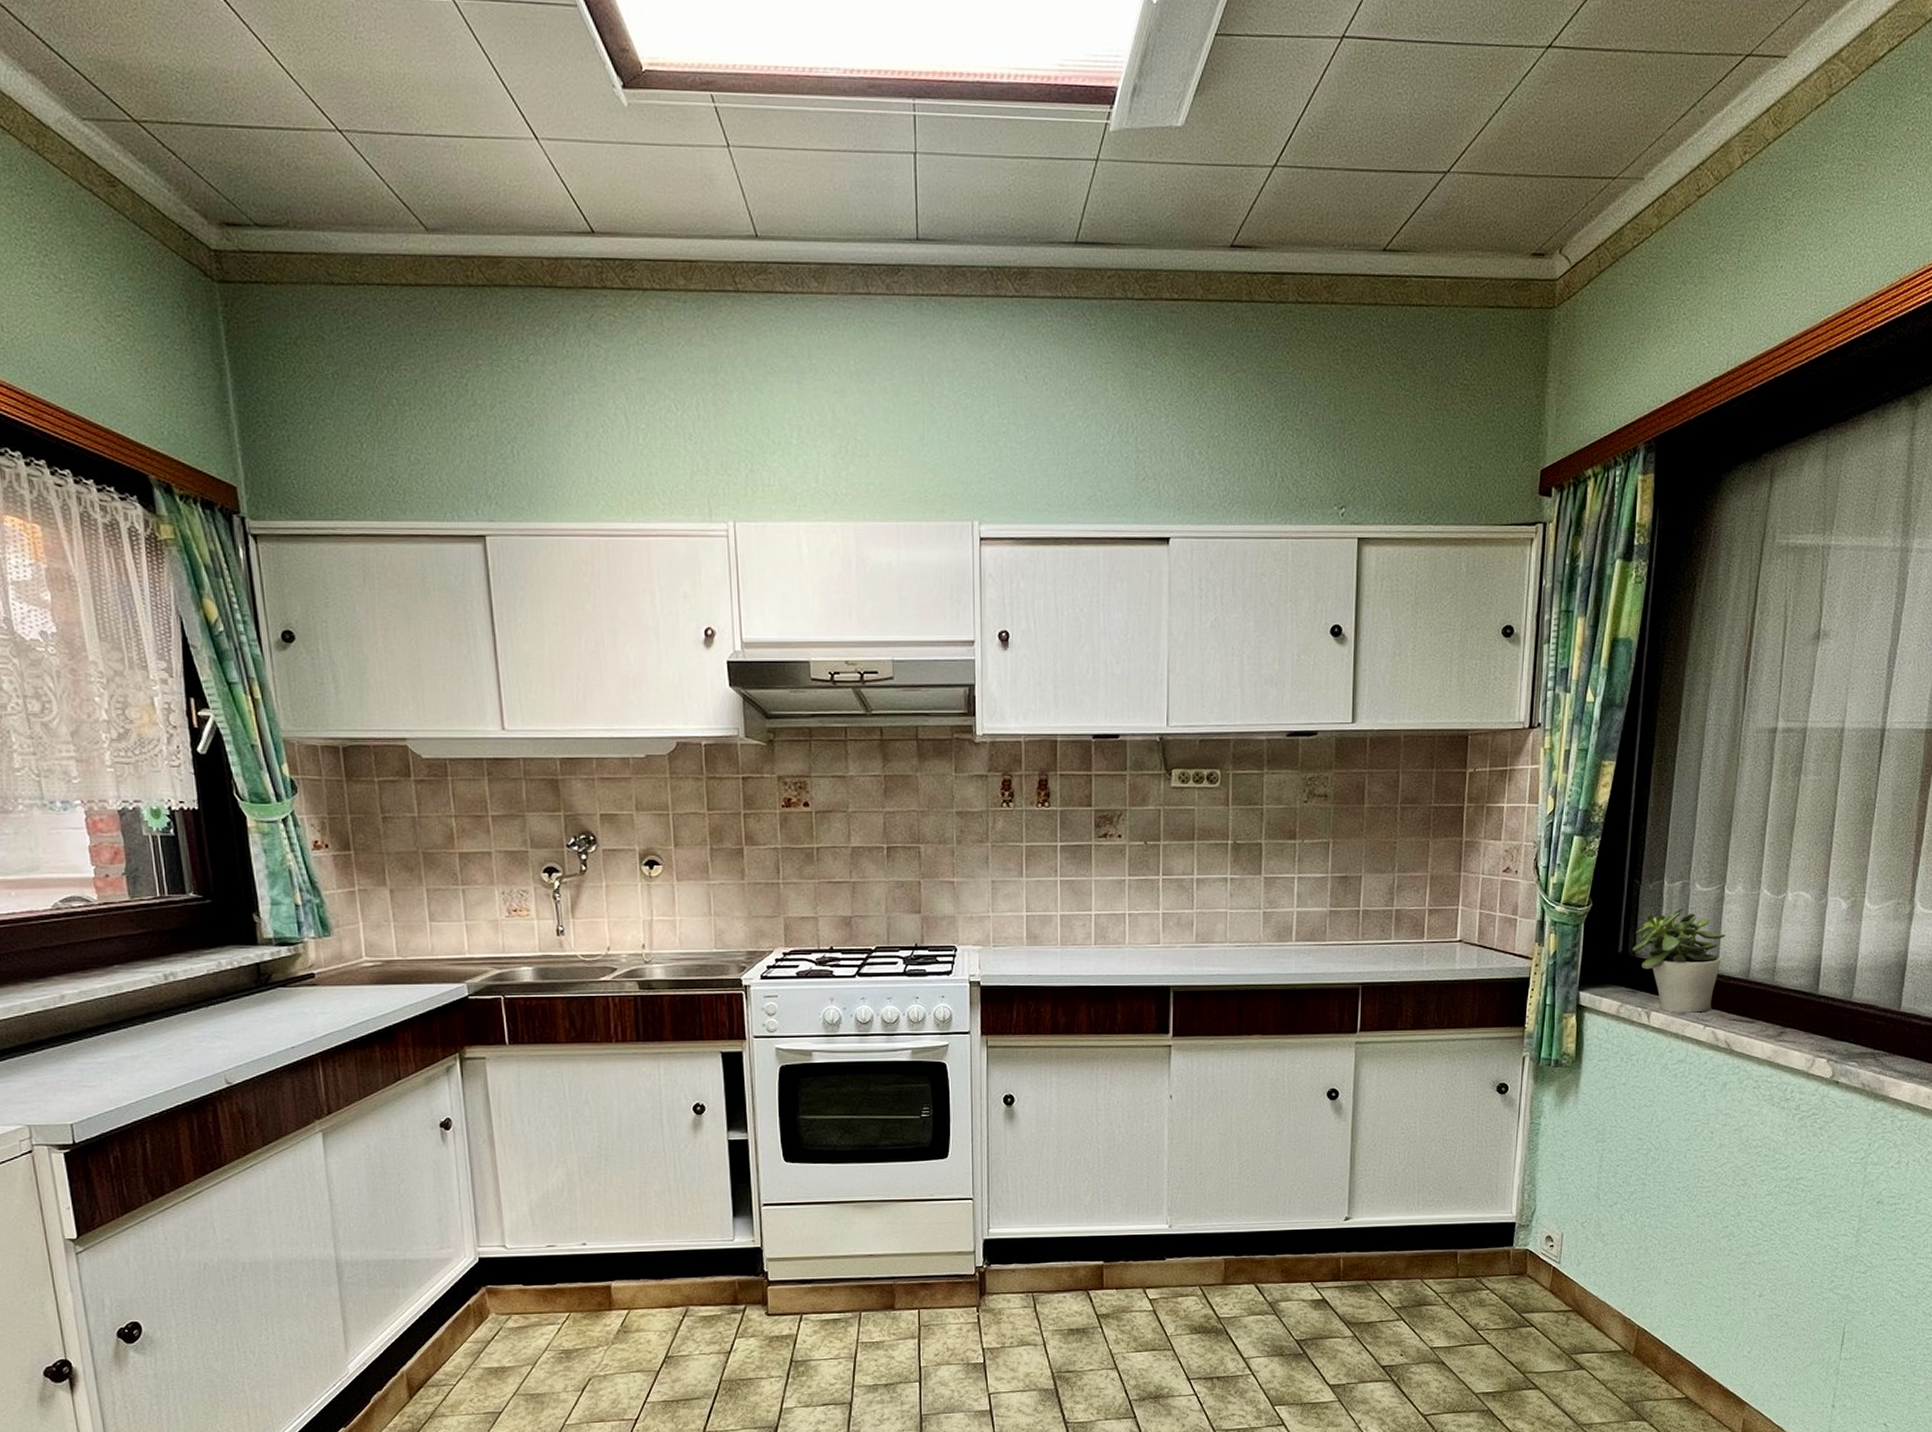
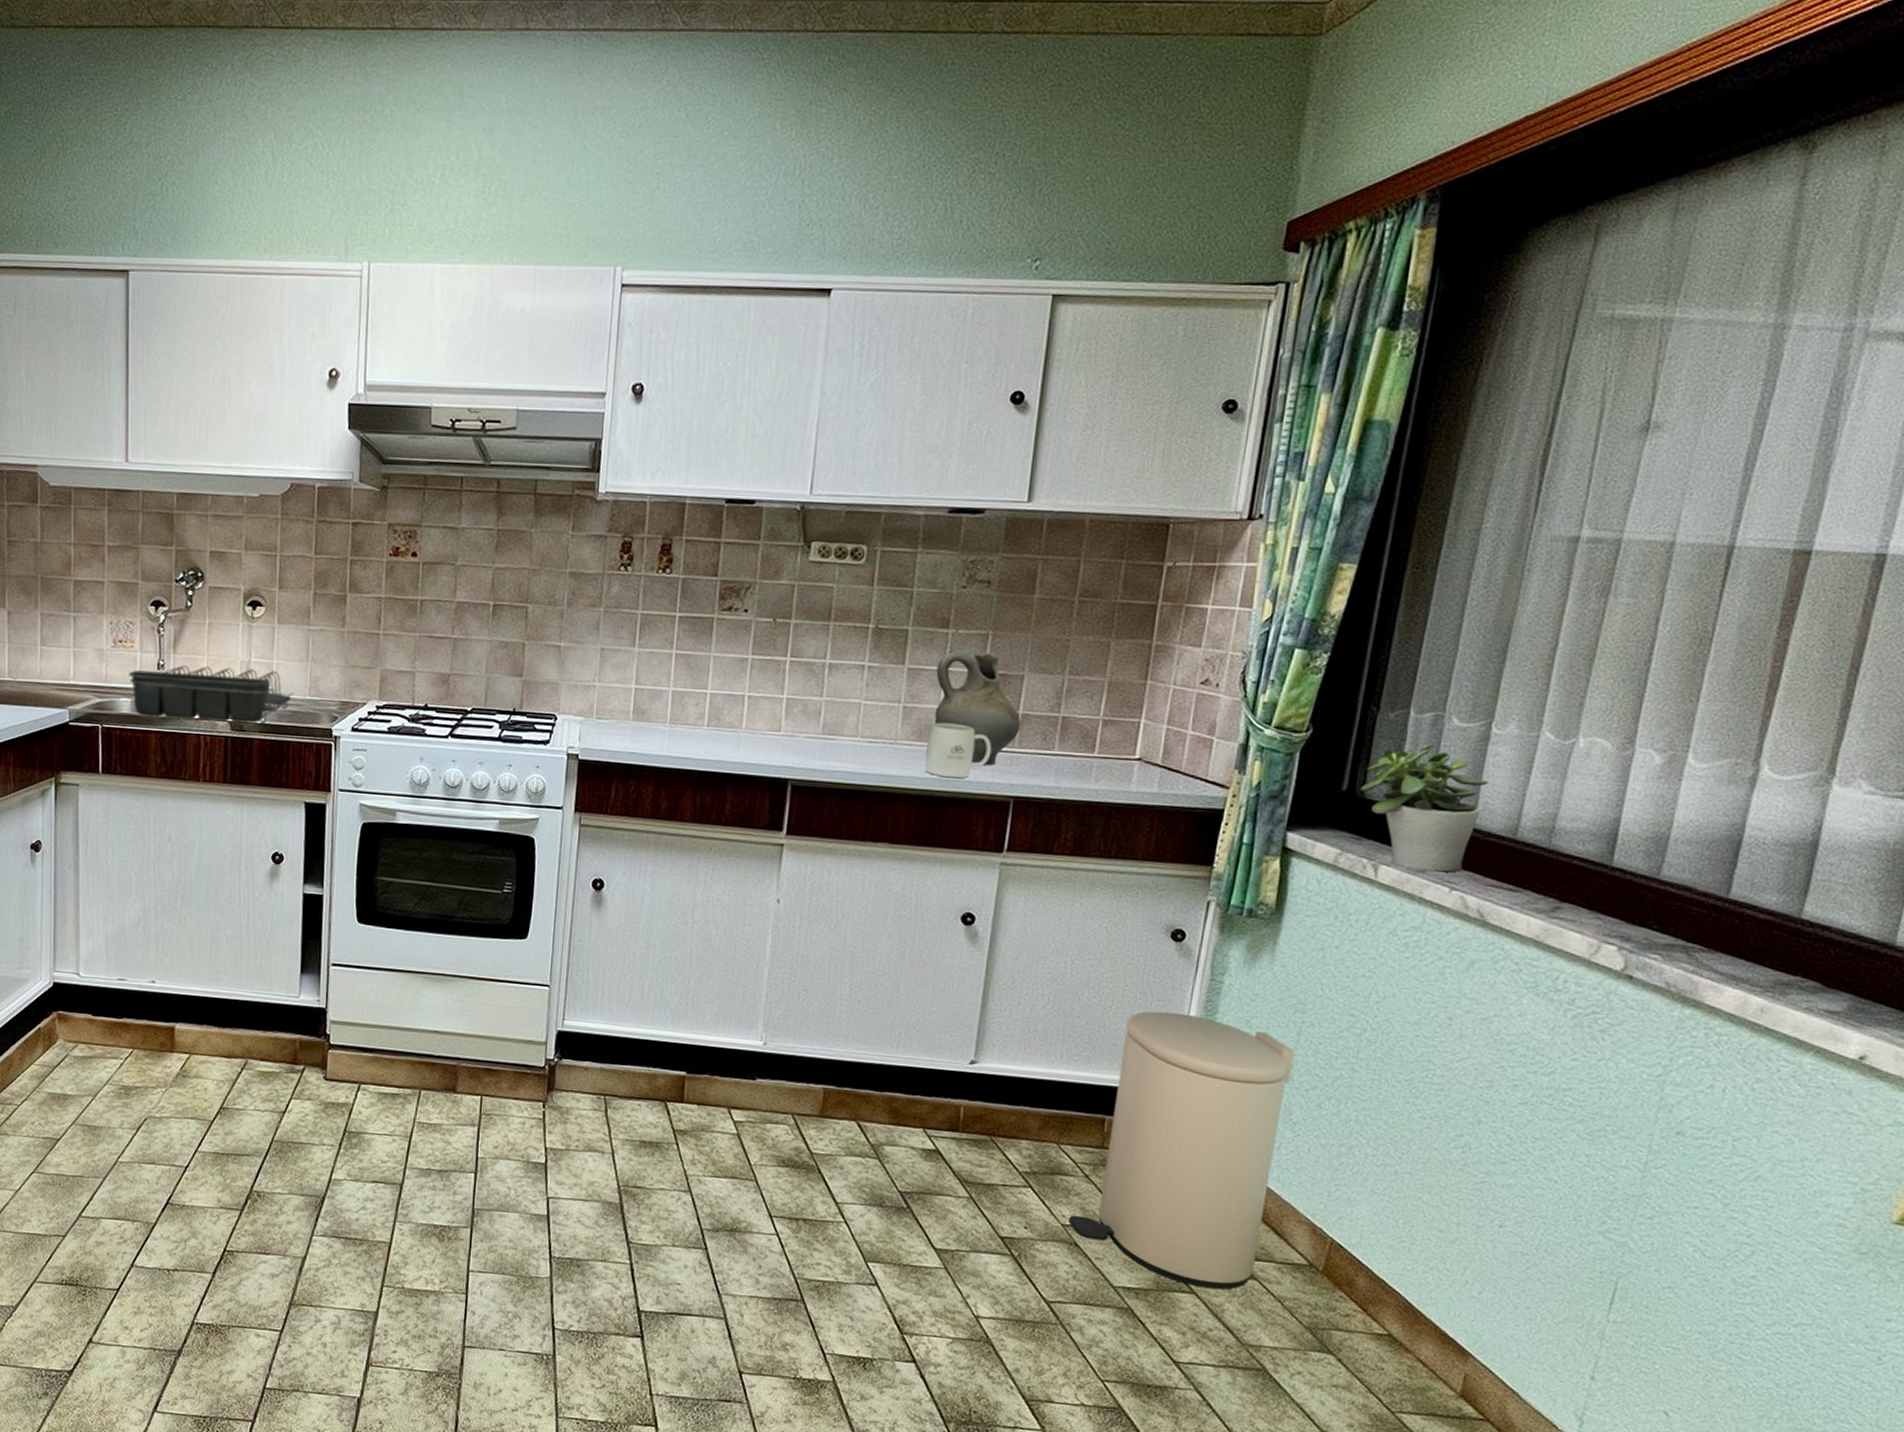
dish rack: none [527,927,699,984] -> present [129,665,293,725]
mug: none [1285,923,1340,972] -> present [924,722,992,779]
ceramic jug: none [1288,857,1363,958] -> present [934,651,1022,766]
pedal bin: none [1435,1154,1599,1383] -> present [1068,1011,1295,1290]

